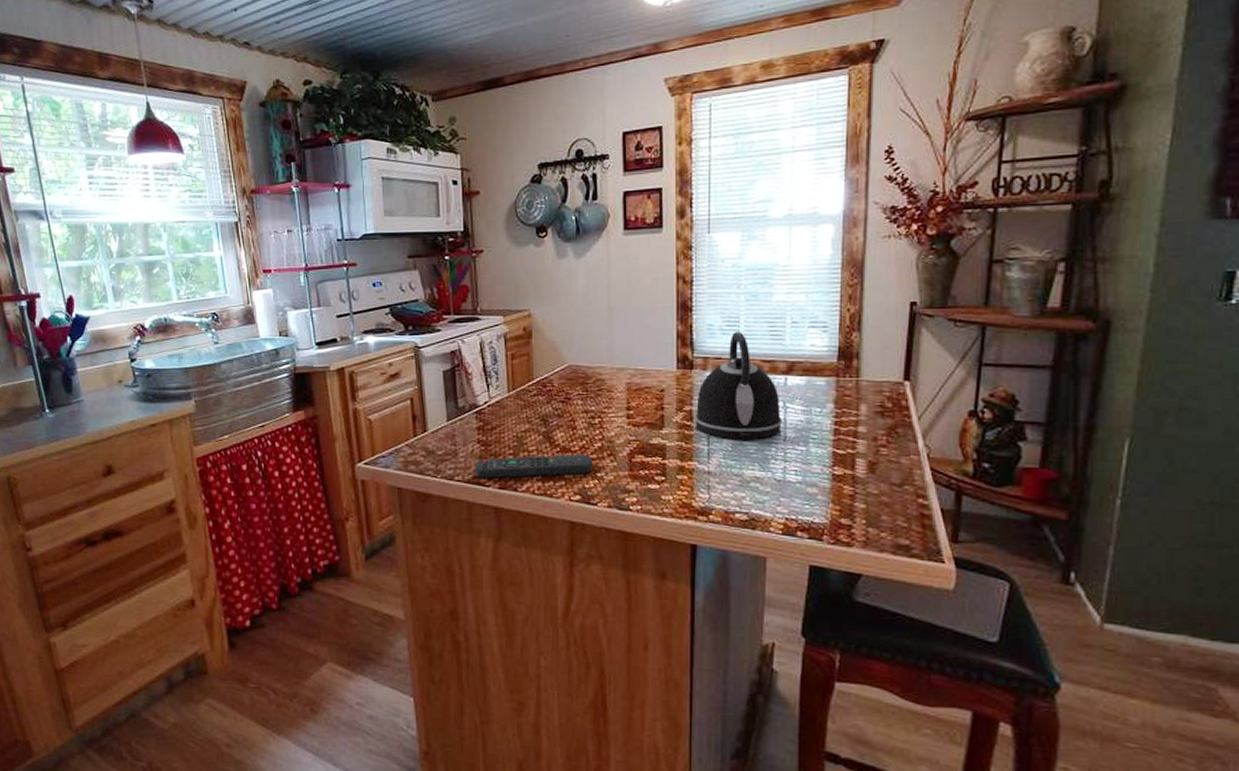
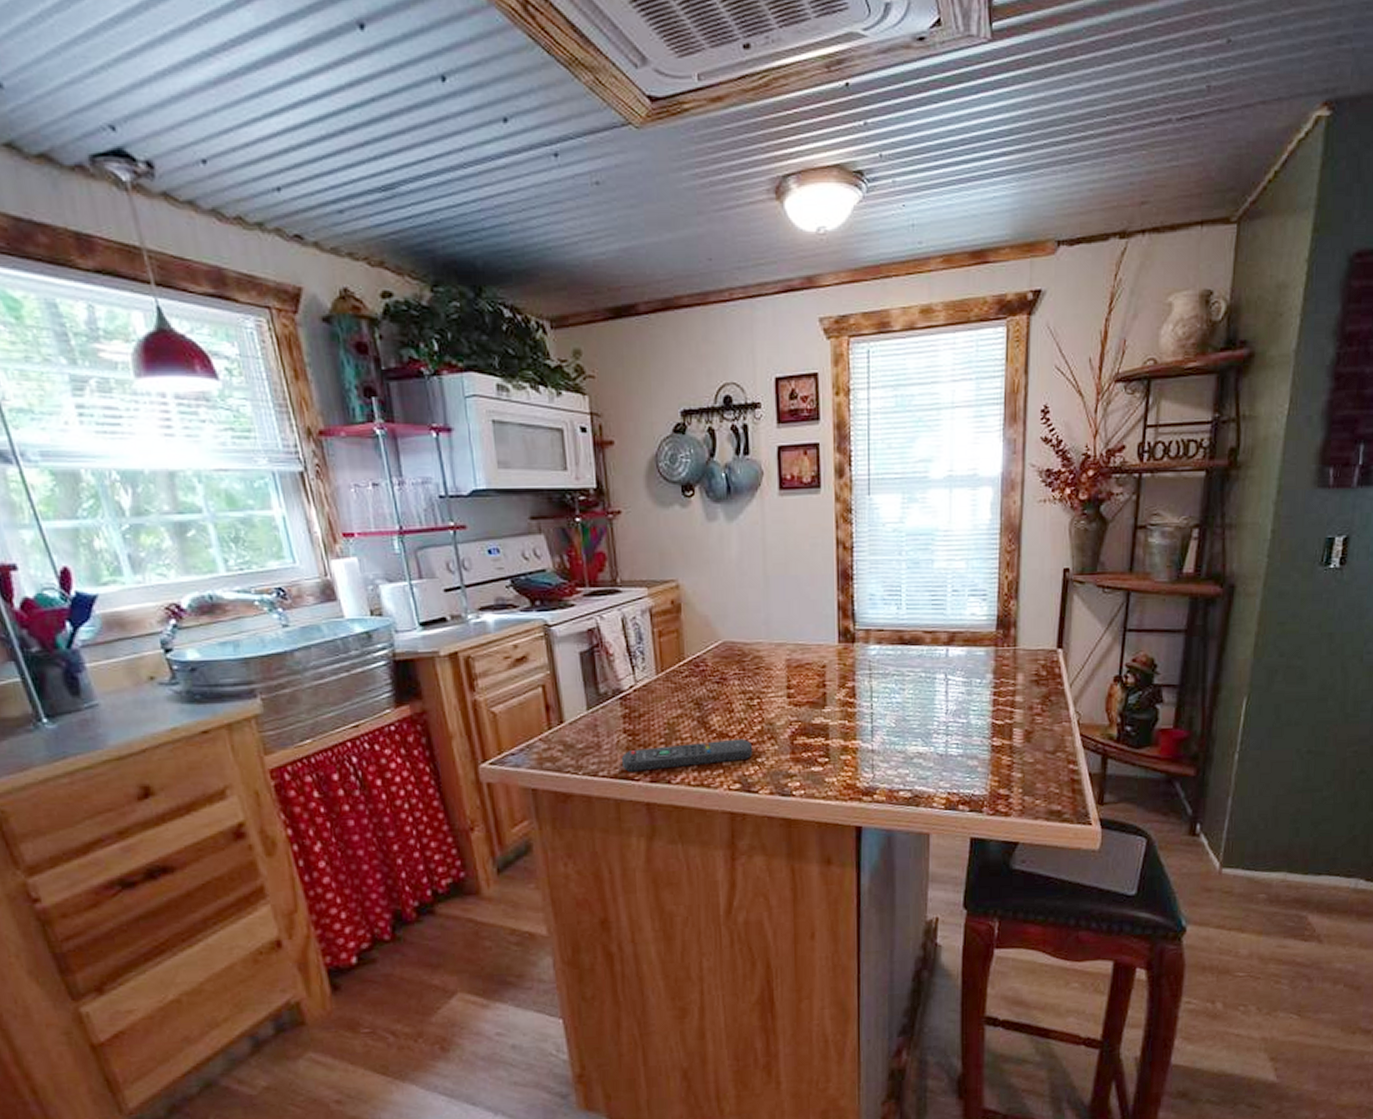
kettle: present [695,330,782,440] -> none [857,600,944,716]

